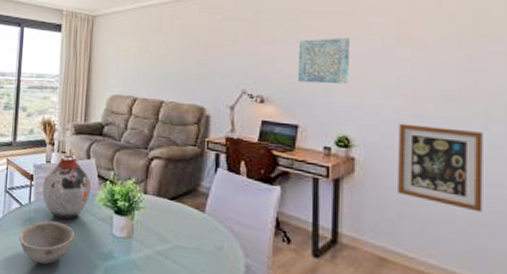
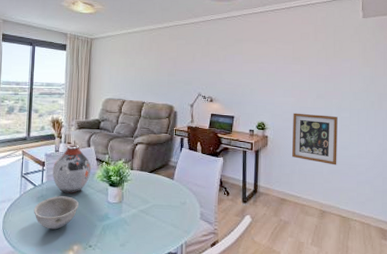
wall art: present [297,38,349,84] -> none [233,57,265,88]

